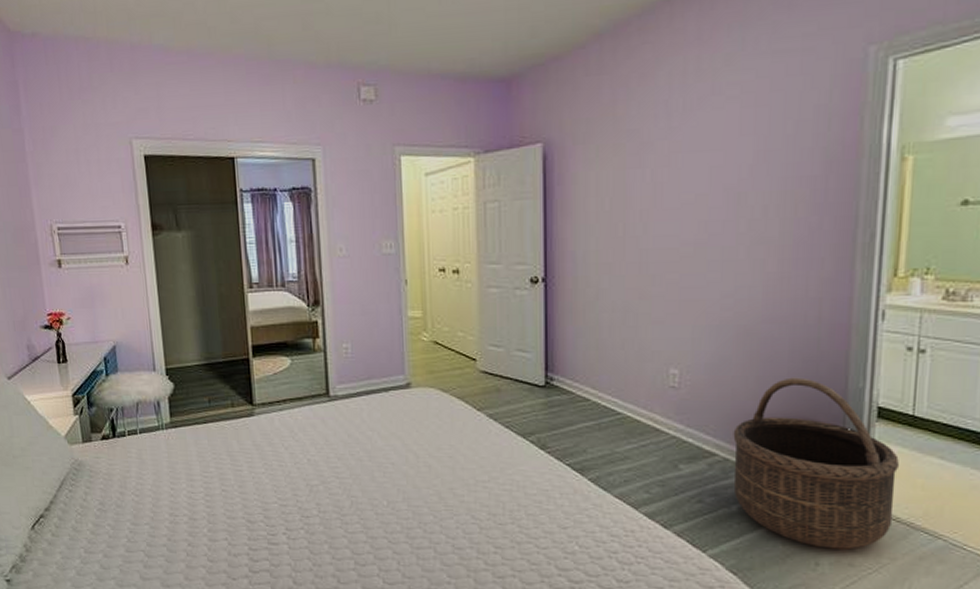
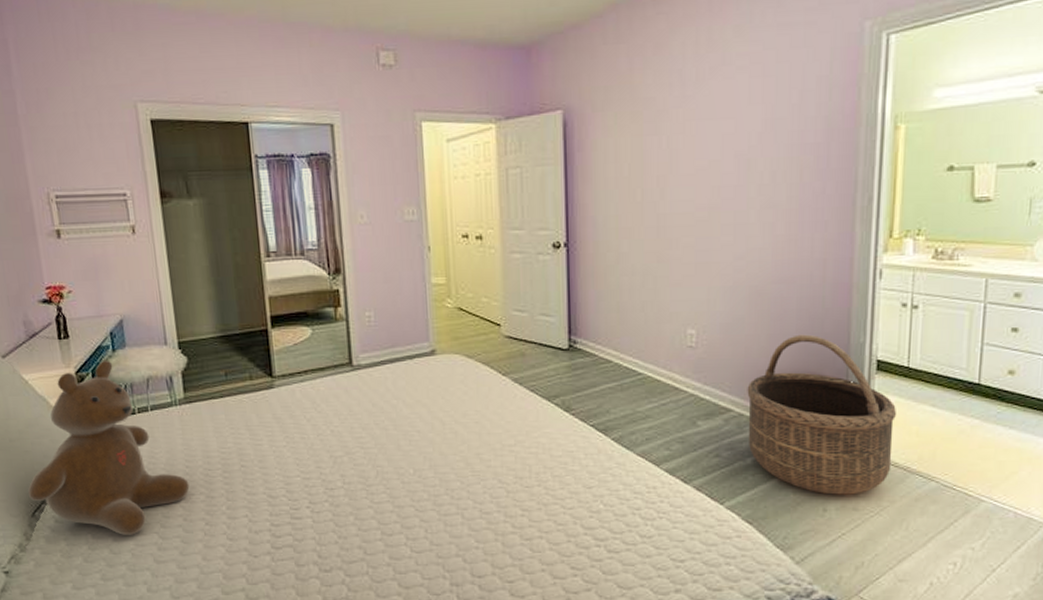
stuffed bear: none [28,384,174,552] -> present [27,360,190,535]

